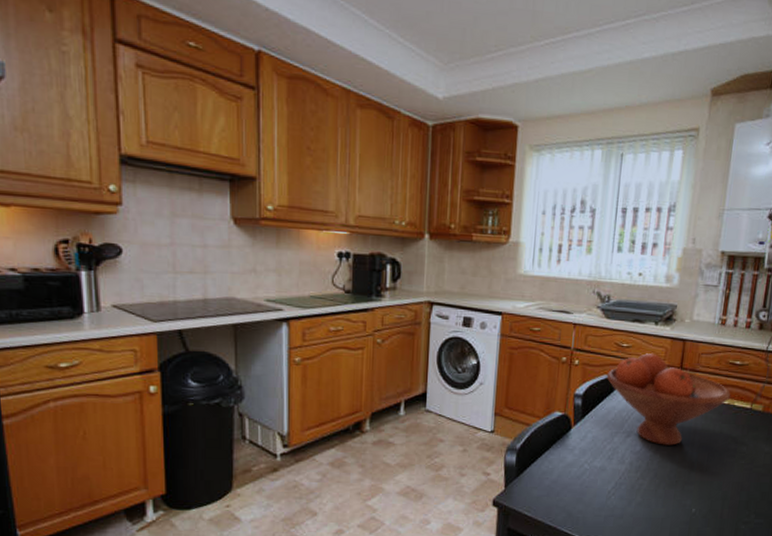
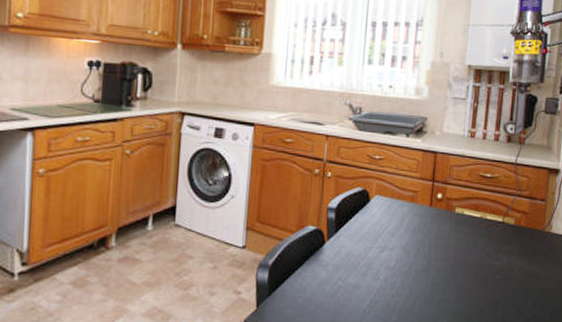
fruit bowl: present [606,353,731,446] -> none [359,166,483,261]

